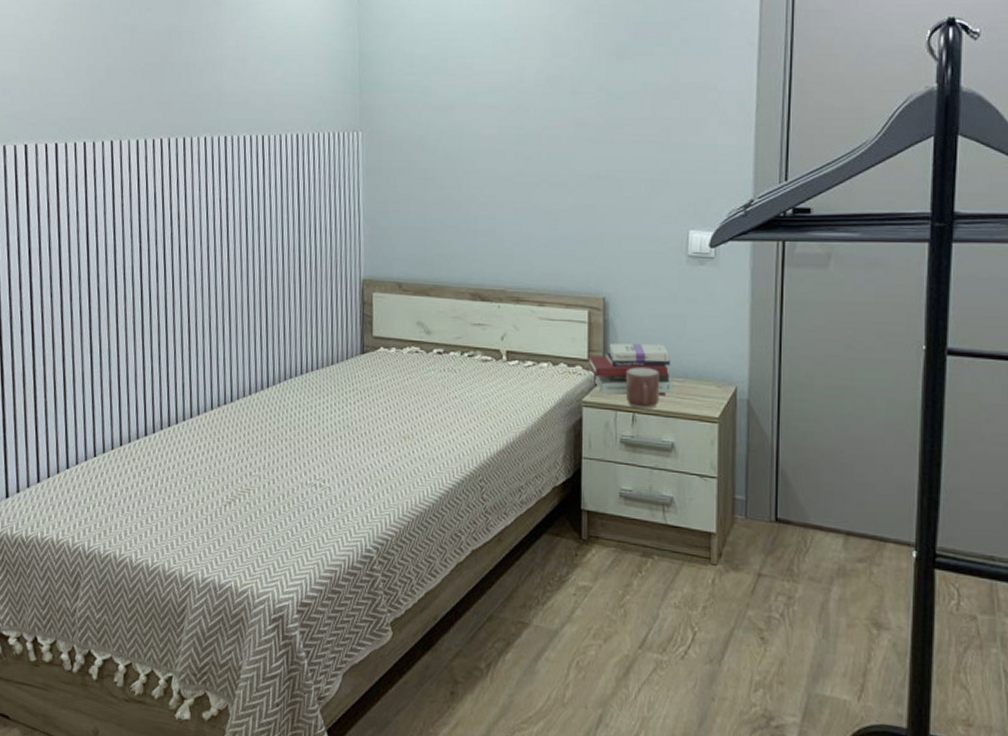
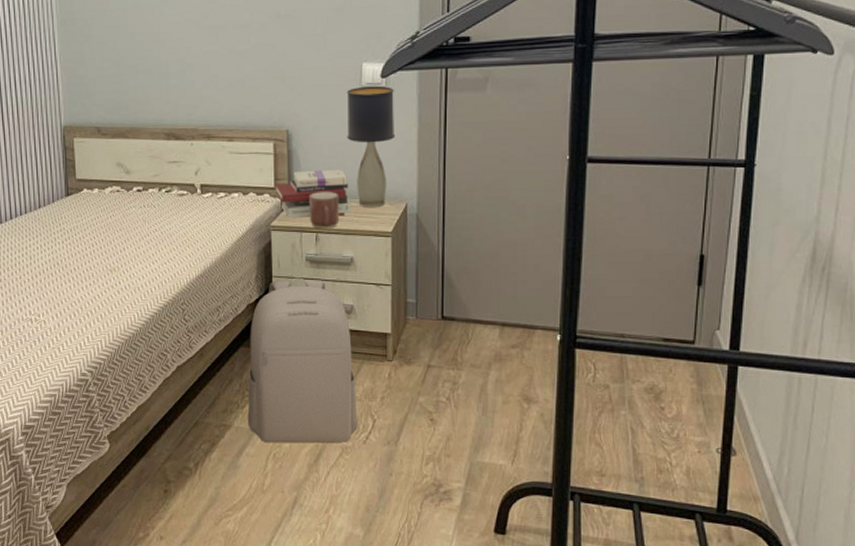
backpack: none [548,461,675,656] -> present [247,277,358,444]
table lamp: none [670,255,725,390] -> present [346,86,396,208]

